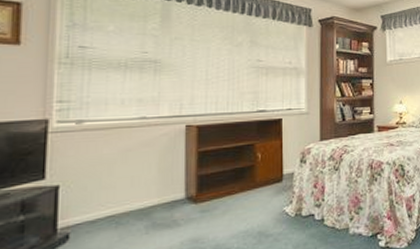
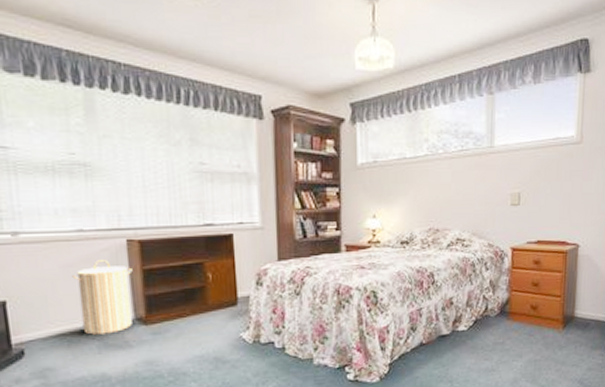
laundry hamper: none [129,144,188,216] -> present [72,260,133,335]

